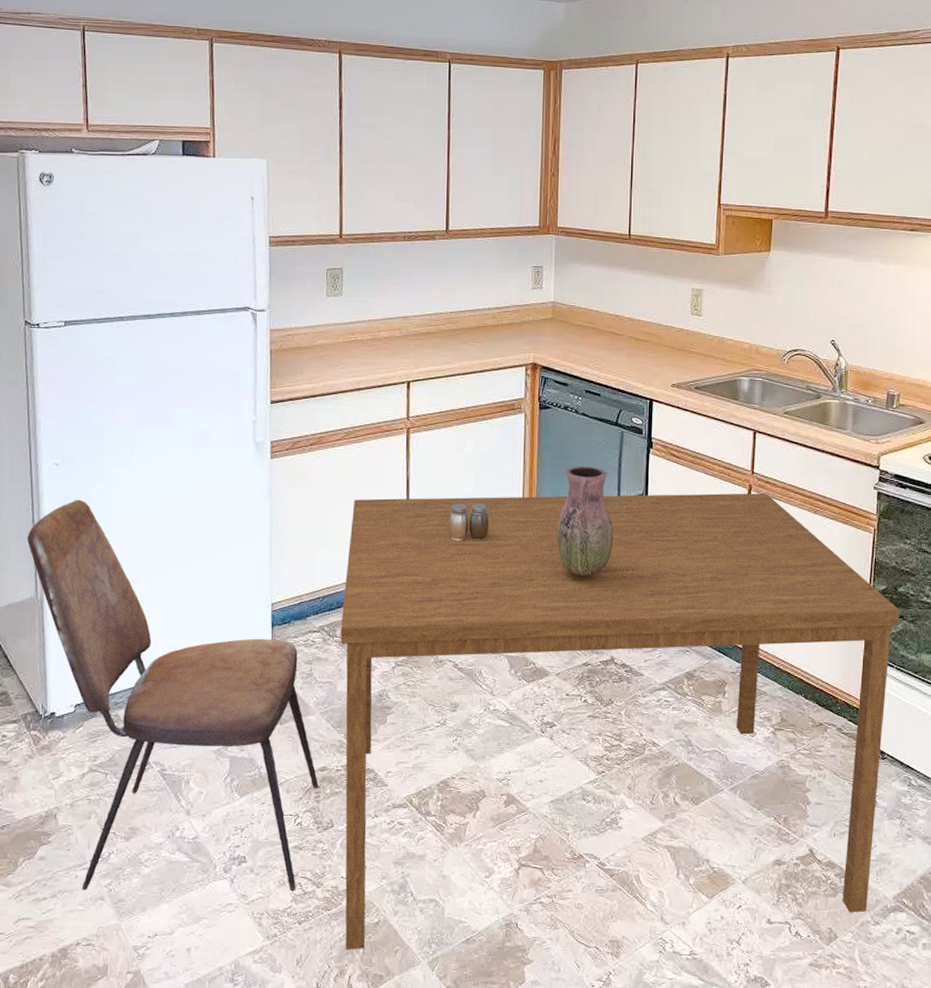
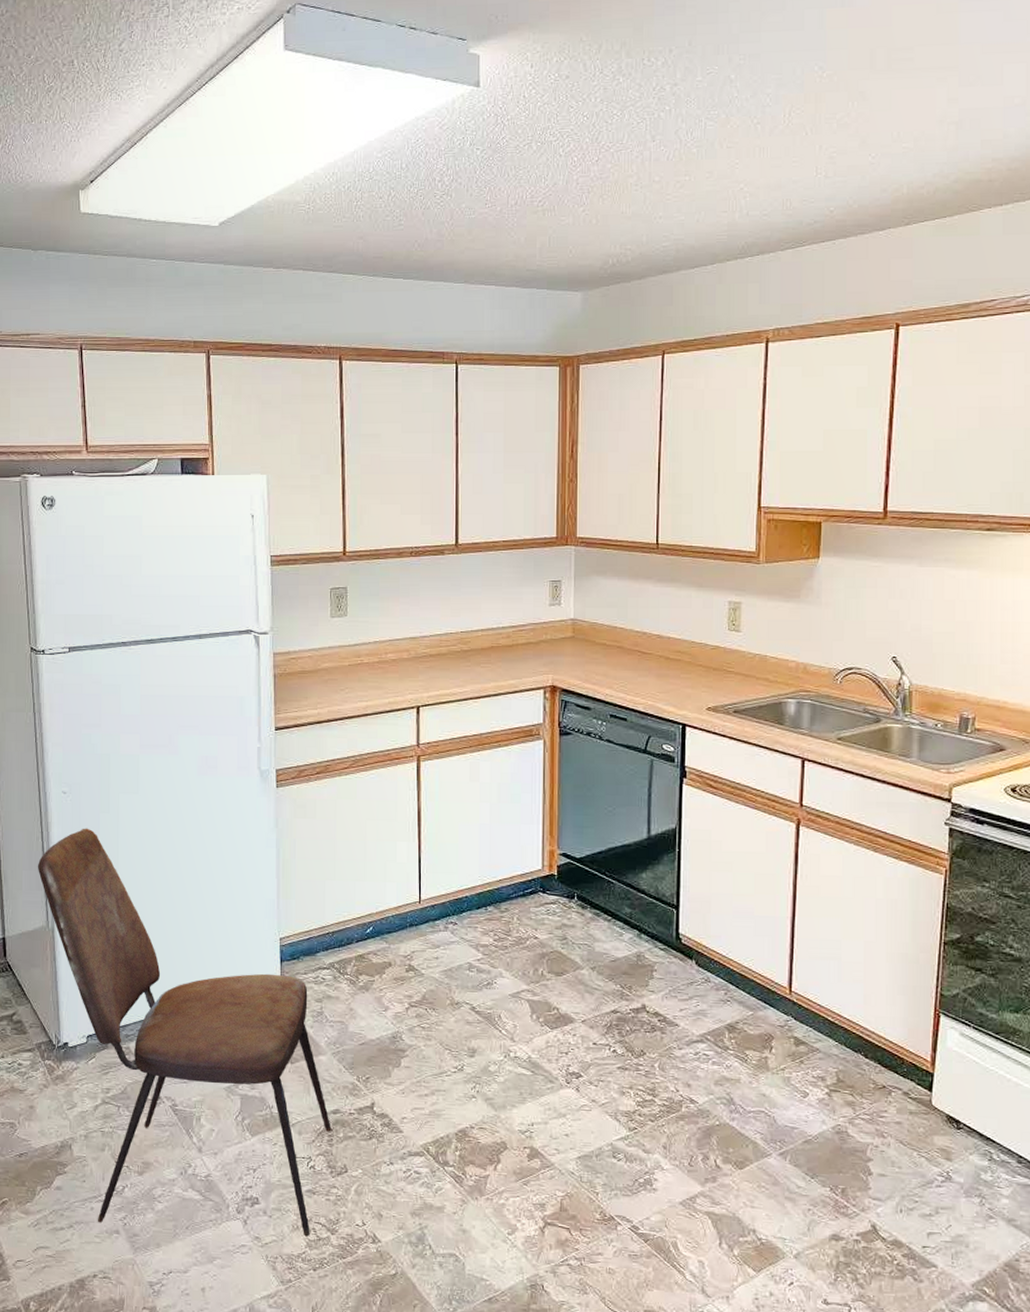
dining table: present [340,493,900,950] -> none [351,828,977,1302]
salt and pepper shaker: present [449,503,489,541] -> none [463,836,506,877]
vase: present [558,466,613,577] -> none [582,797,643,917]

